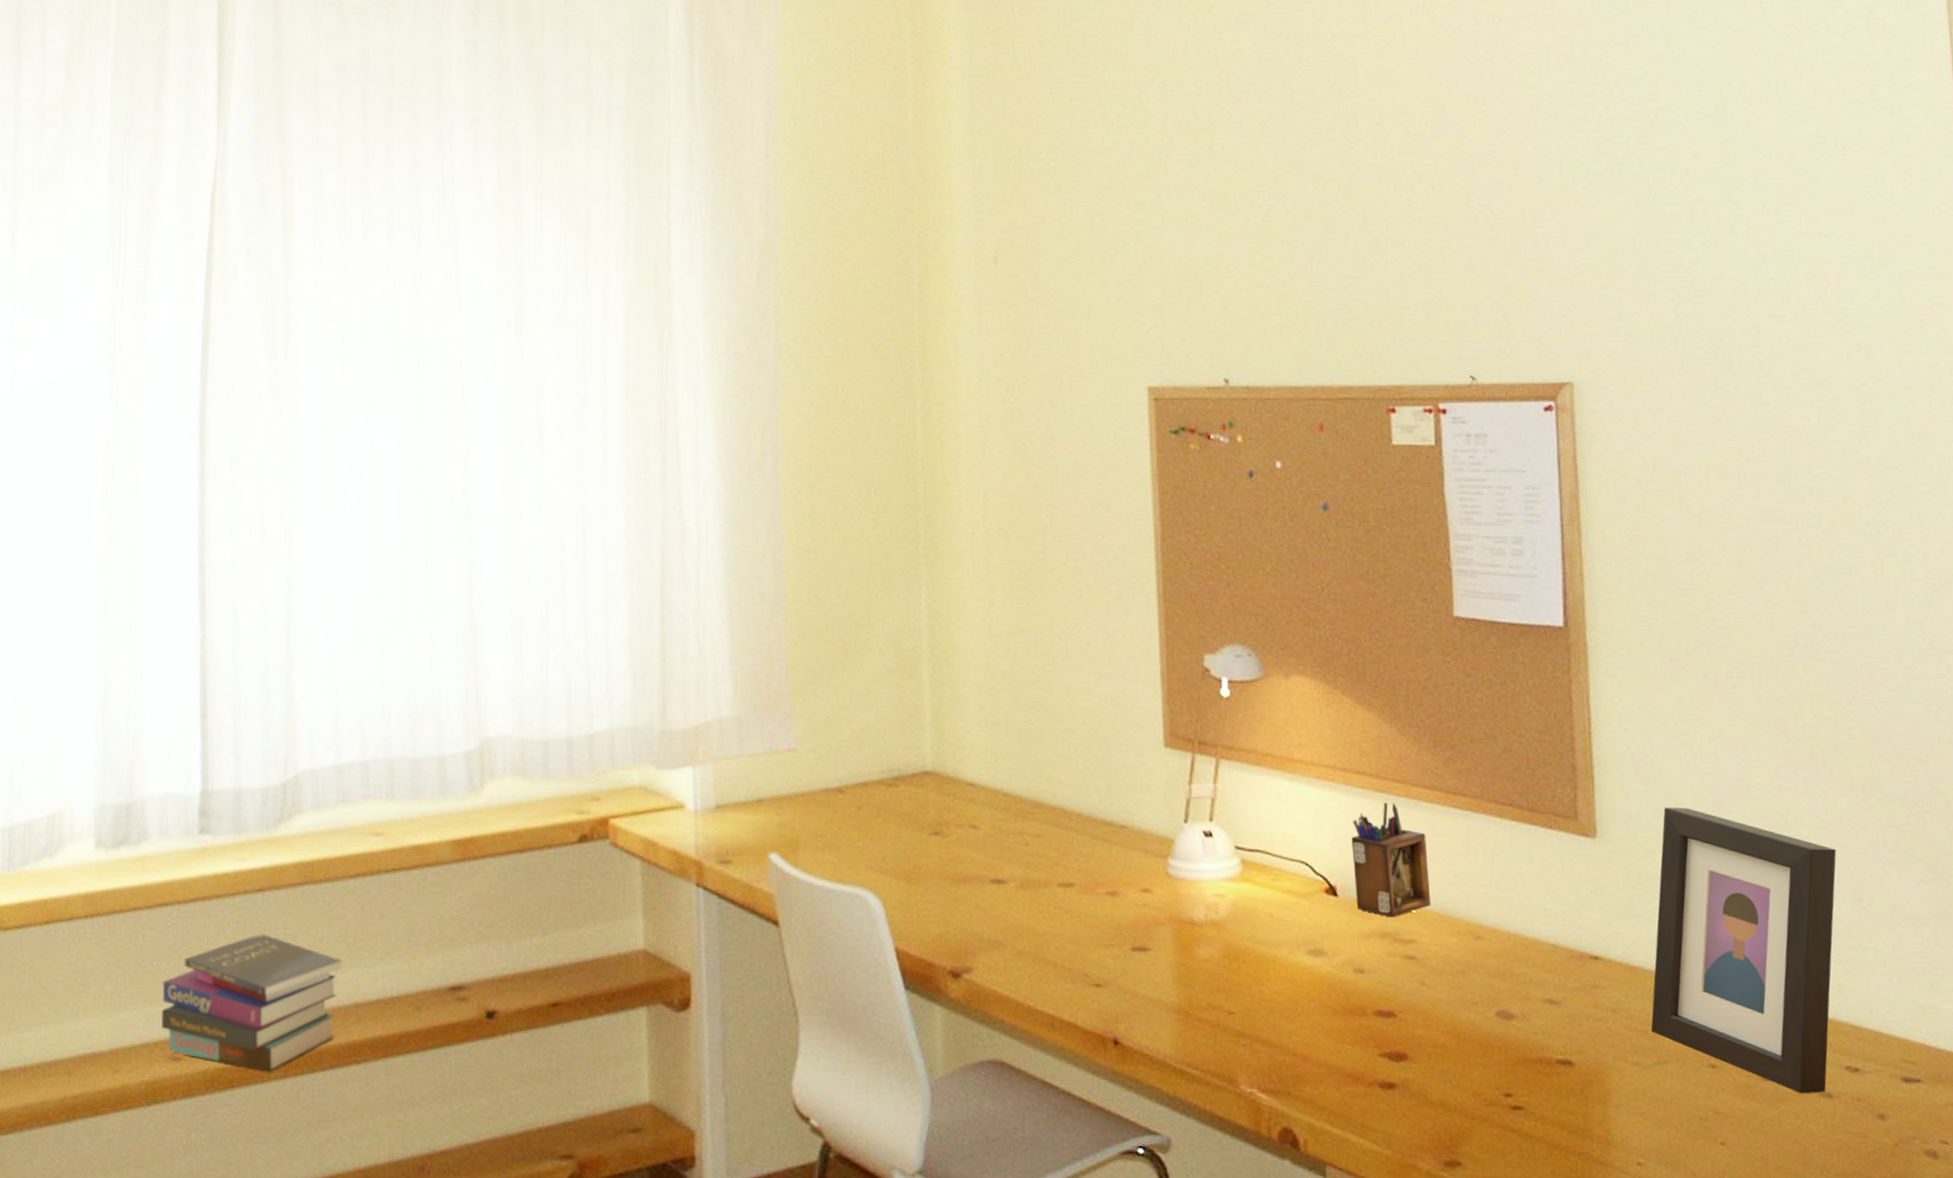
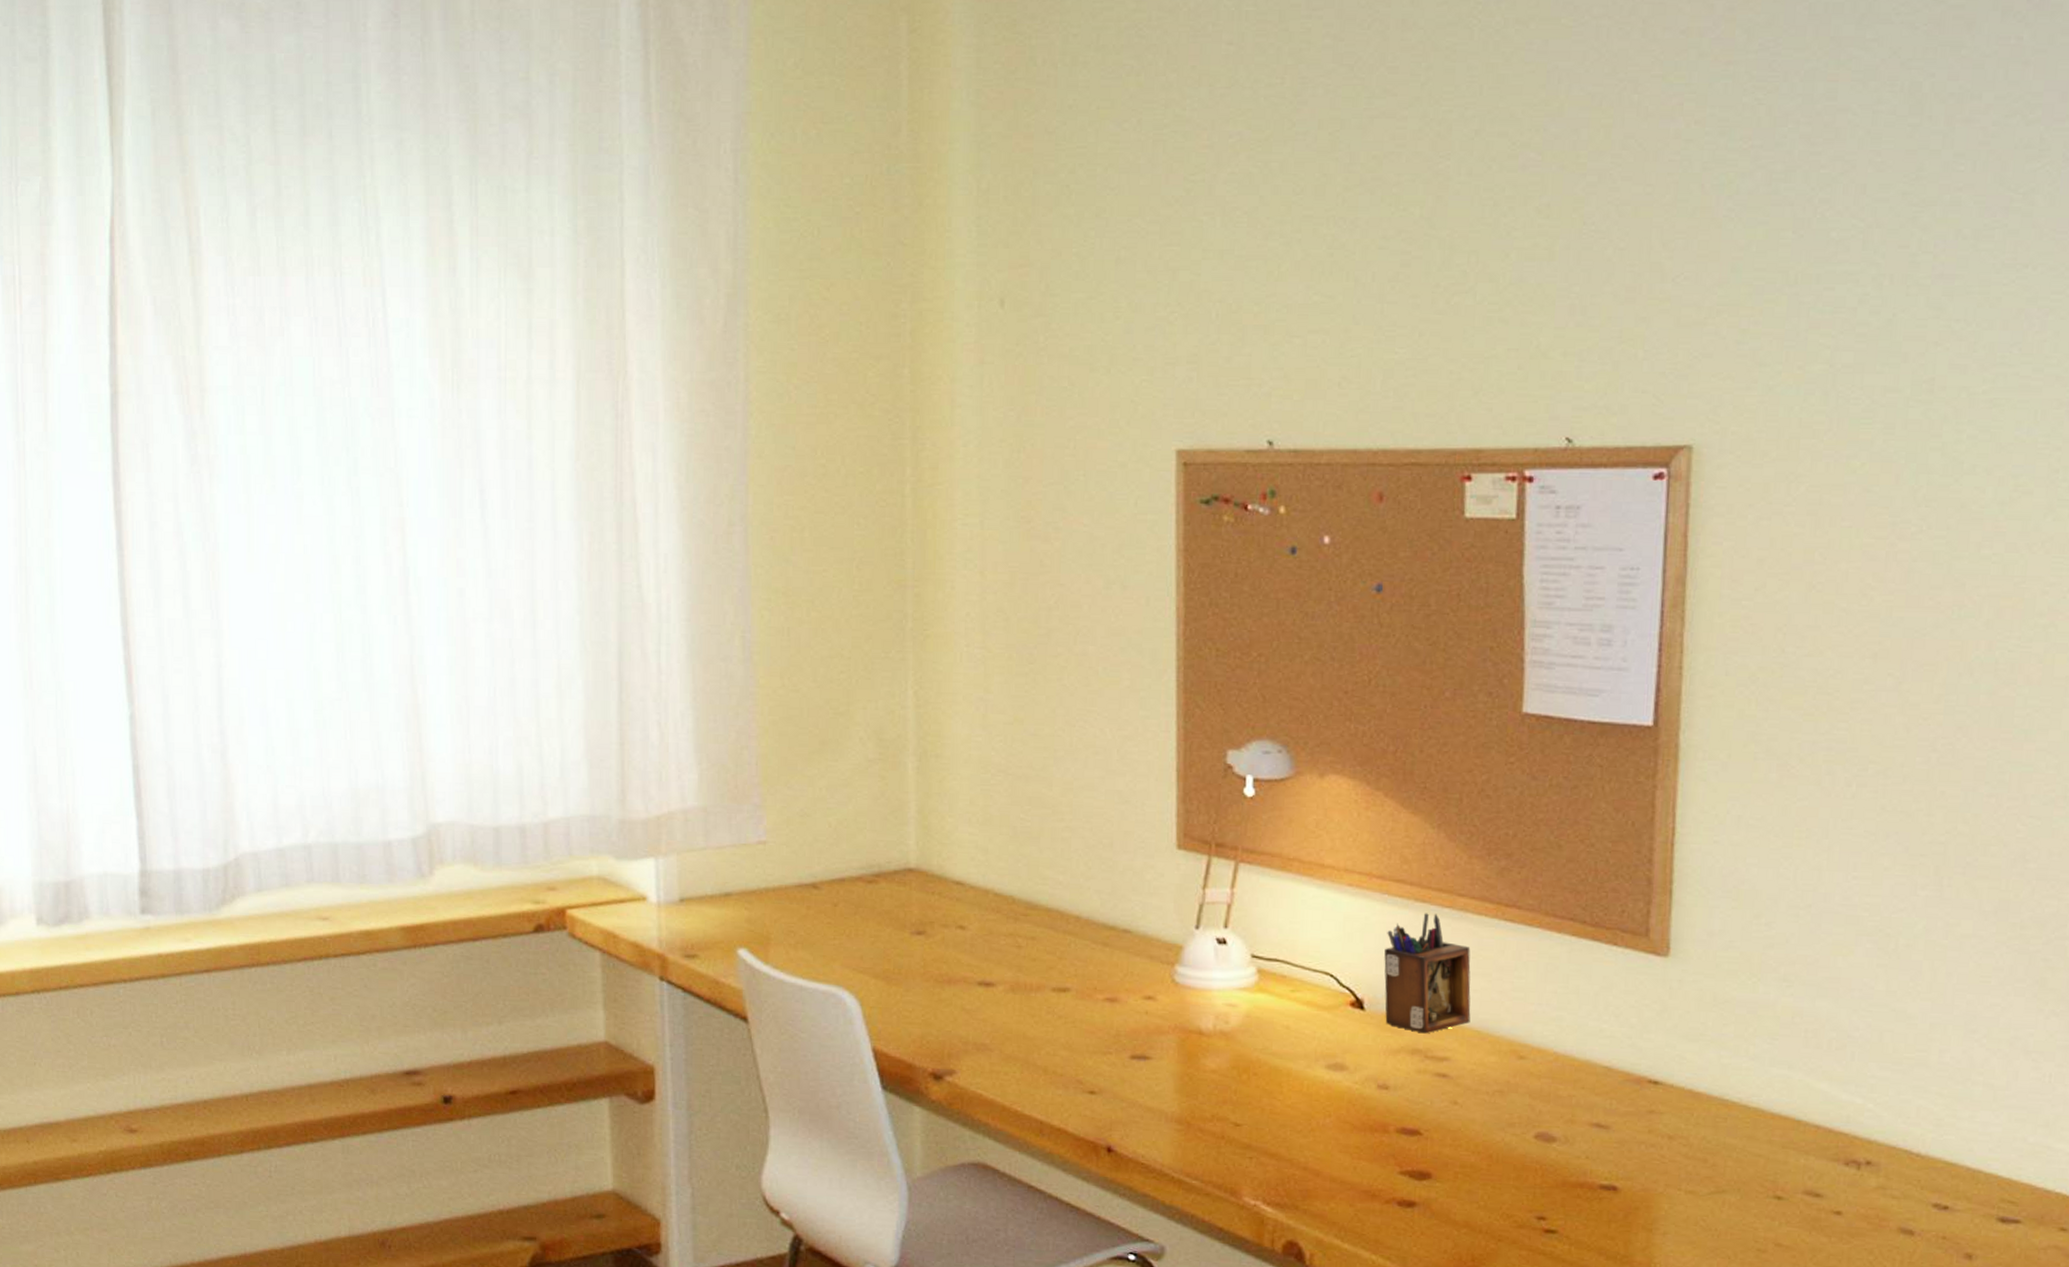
books: present [161,933,344,1072] -> none [114,1013,295,1147]
picture frame: present [1651,807,1836,1094] -> none [1712,926,1952,1230]

